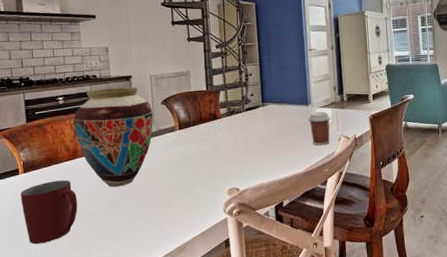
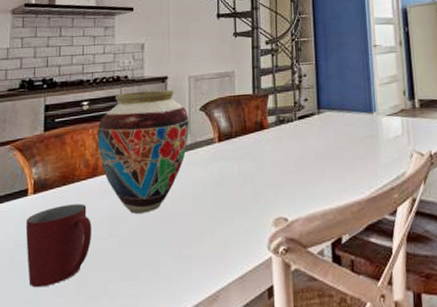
coffee cup: present [307,111,332,146] -> none [372,121,401,164]

